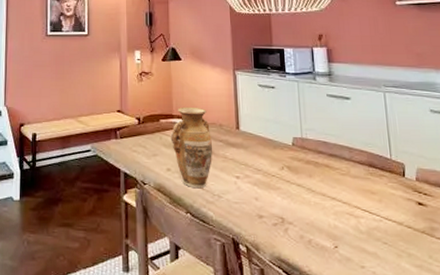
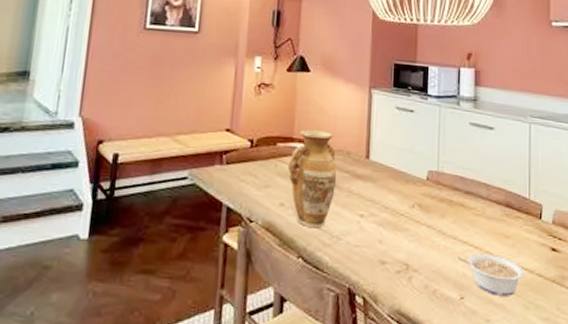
legume: none [327,207,393,245] -> present [457,253,524,296]

